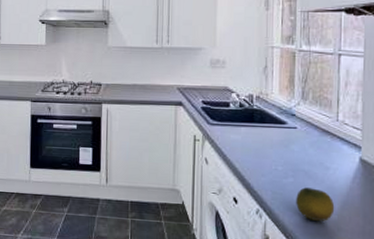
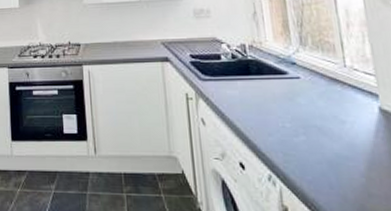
fruit: present [296,187,335,221] -> none [312,146,361,186]

